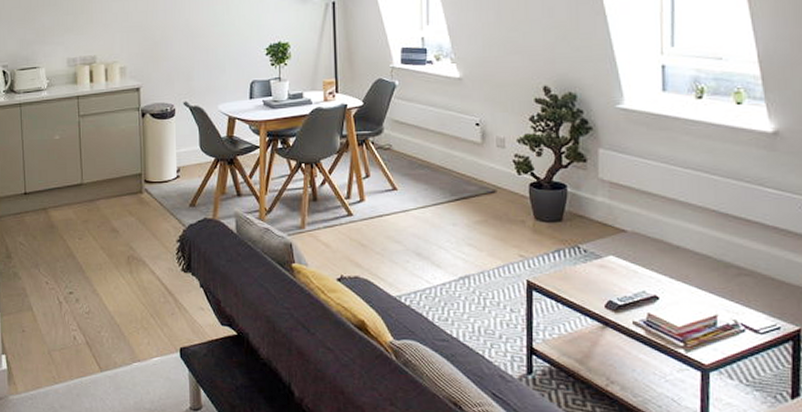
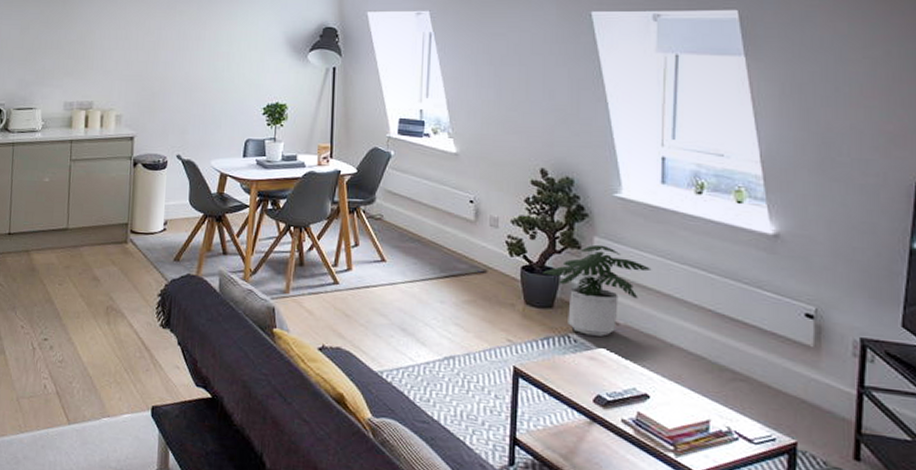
potted plant: none [551,156,656,244] -> present [543,244,652,336]

